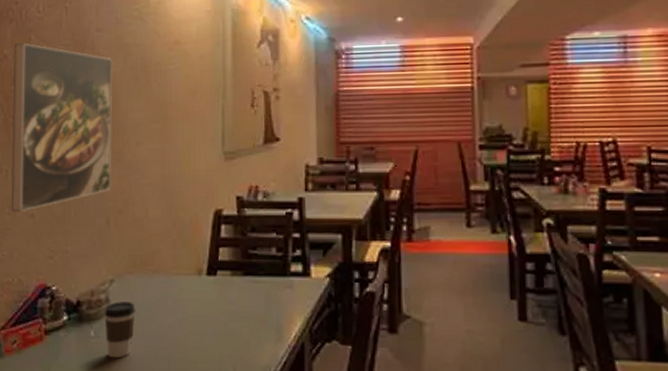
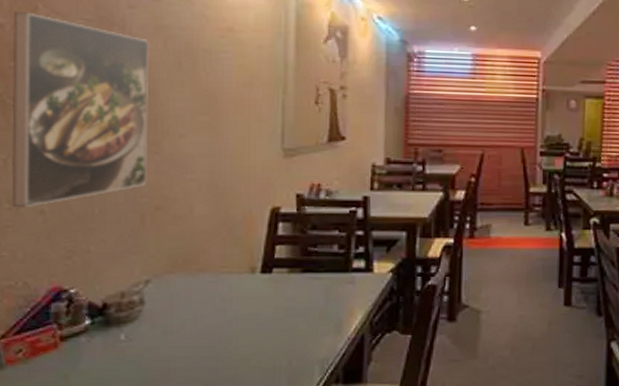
coffee cup: present [104,301,136,359] -> none [138,302,177,361]

